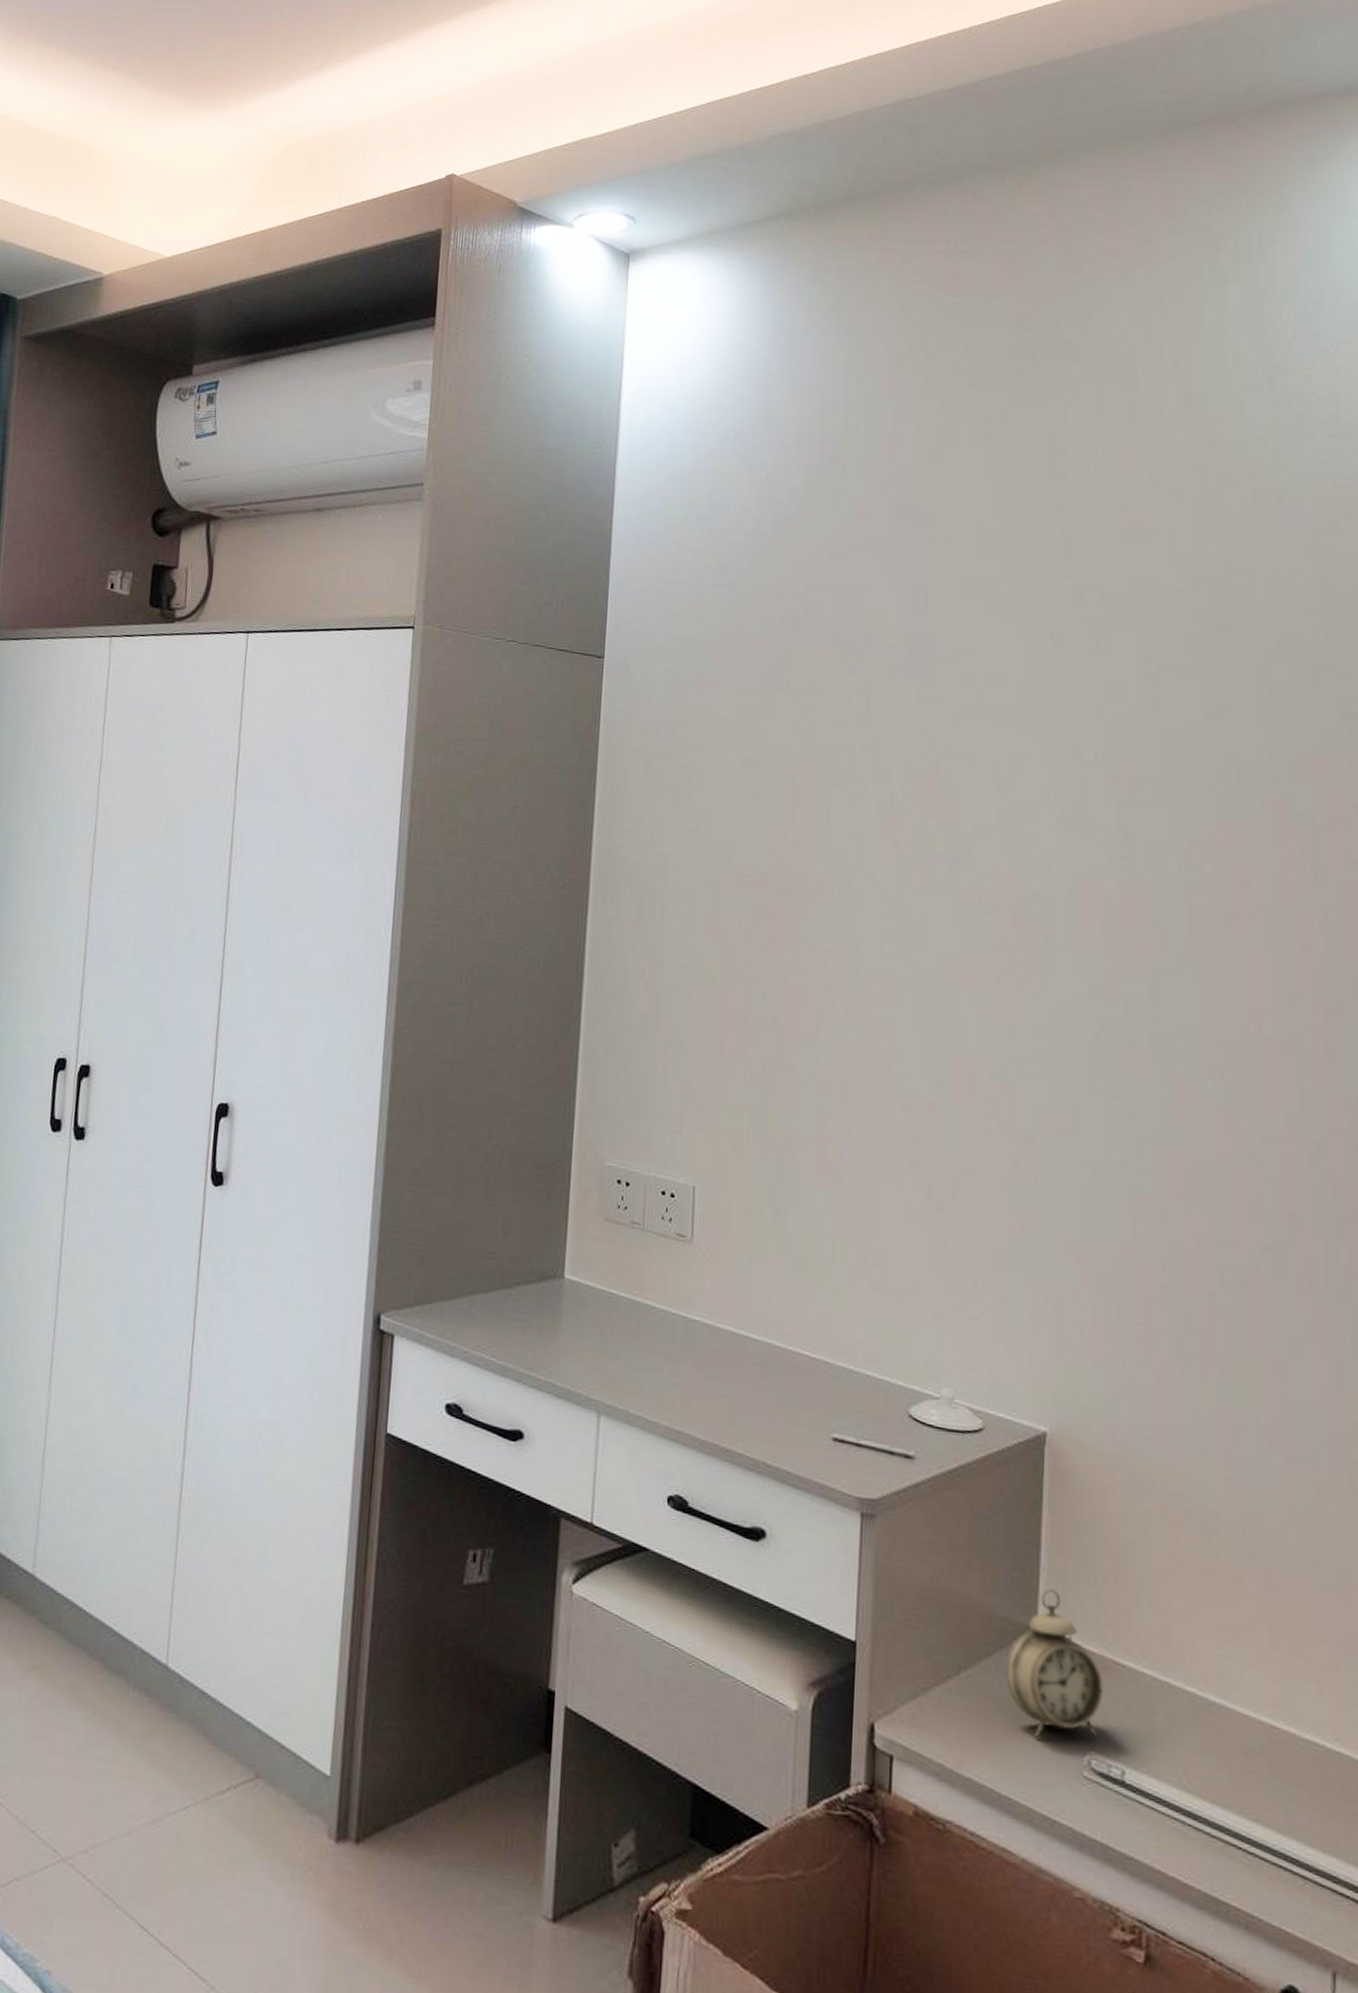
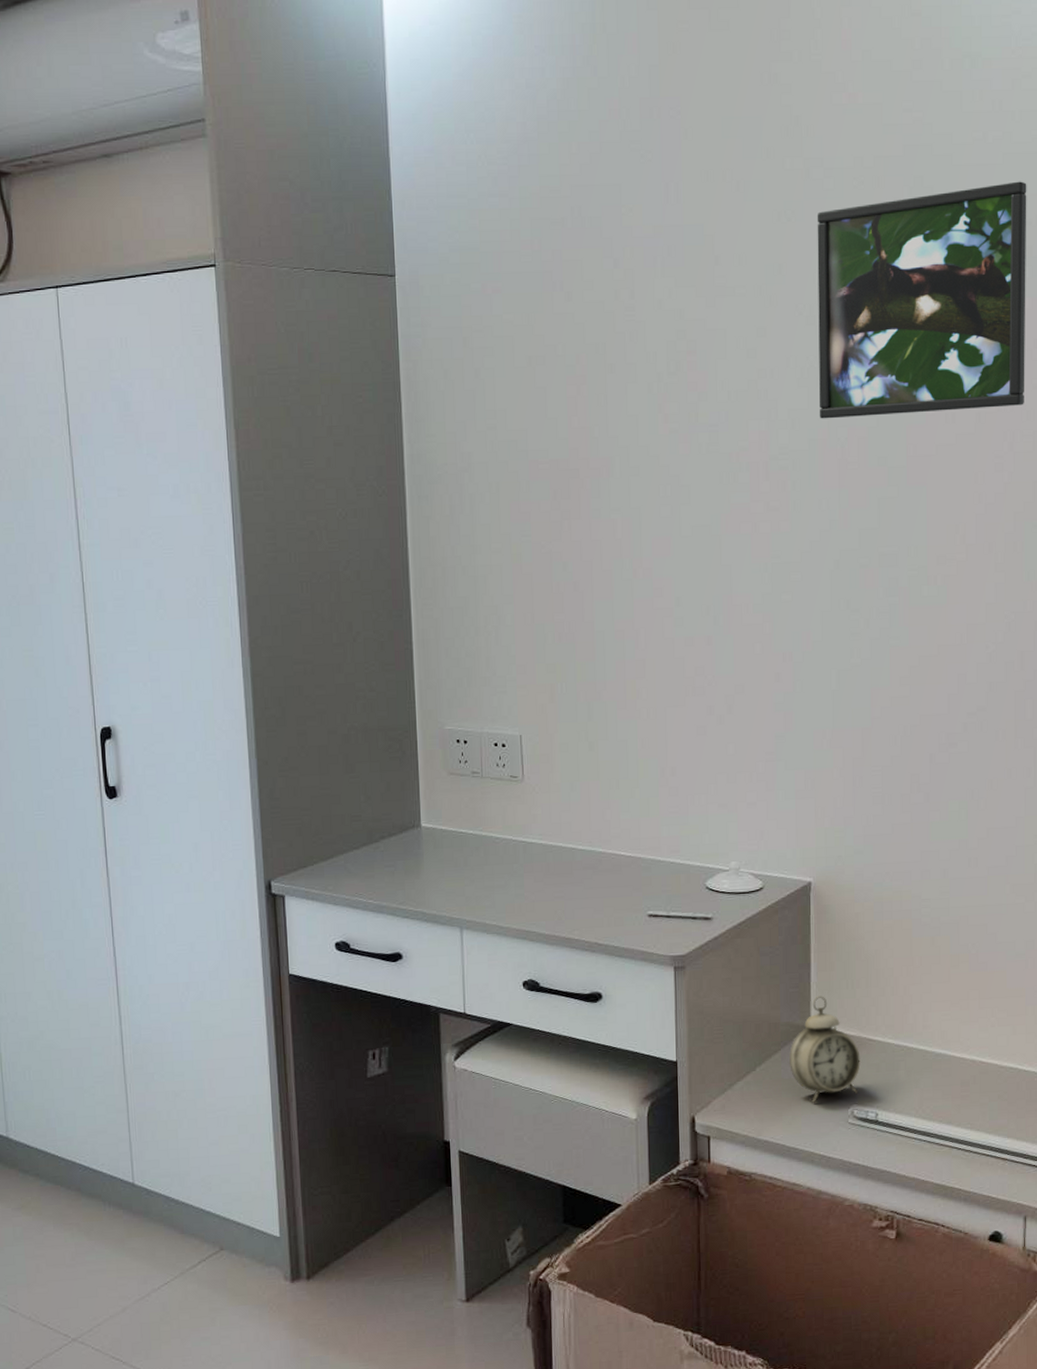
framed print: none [1081,628,1345,881] -> present [817,181,1027,419]

